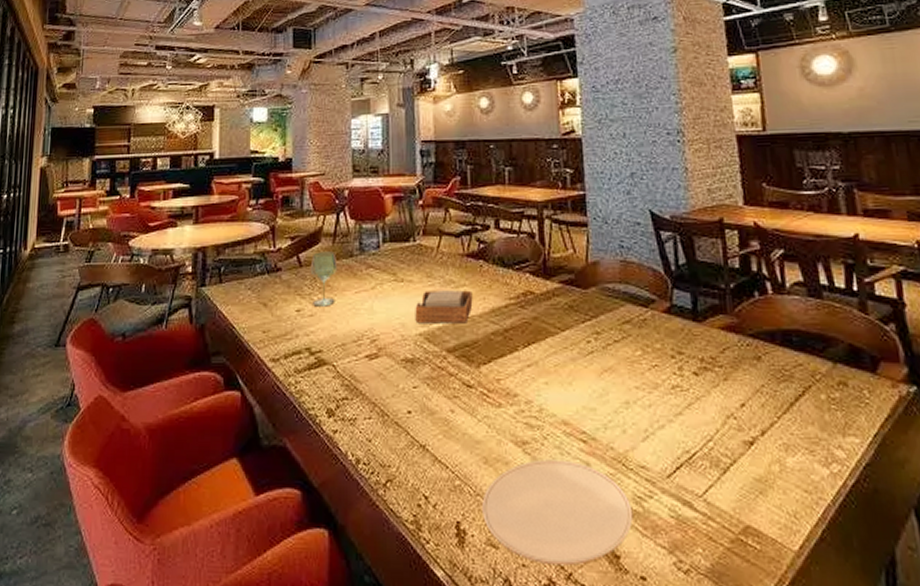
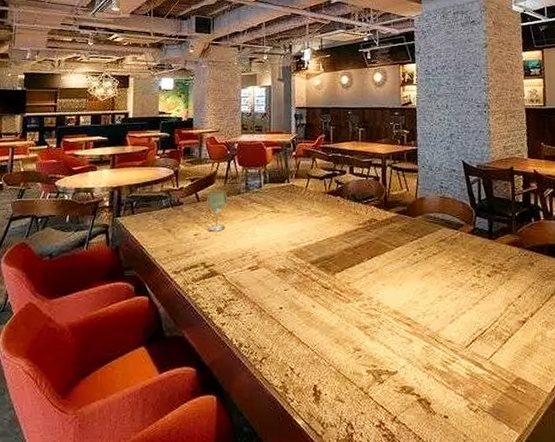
napkin holder: present [415,290,473,324] -> none [287,218,331,244]
plate: present [482,459,633,567] -> none [333,338,441,412]

